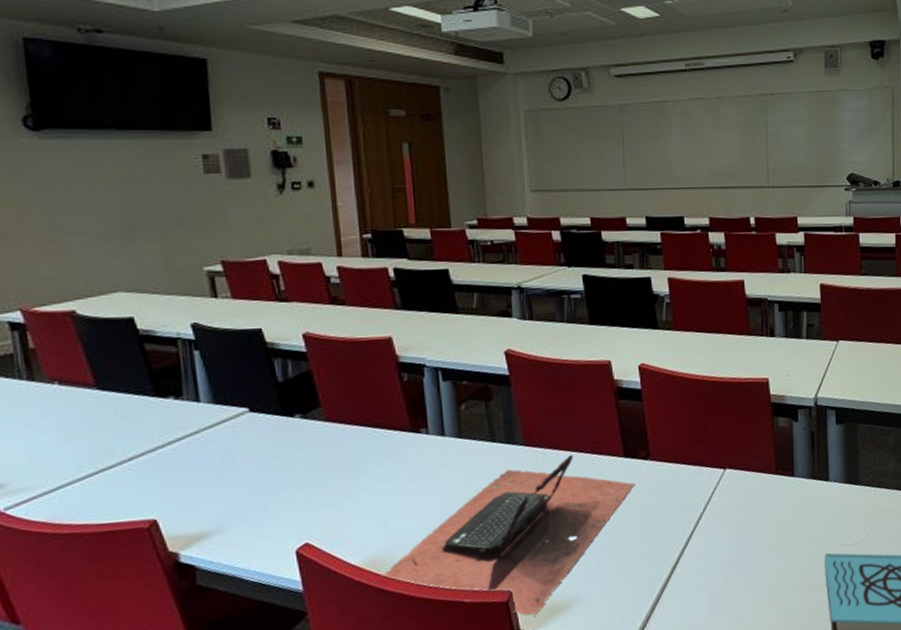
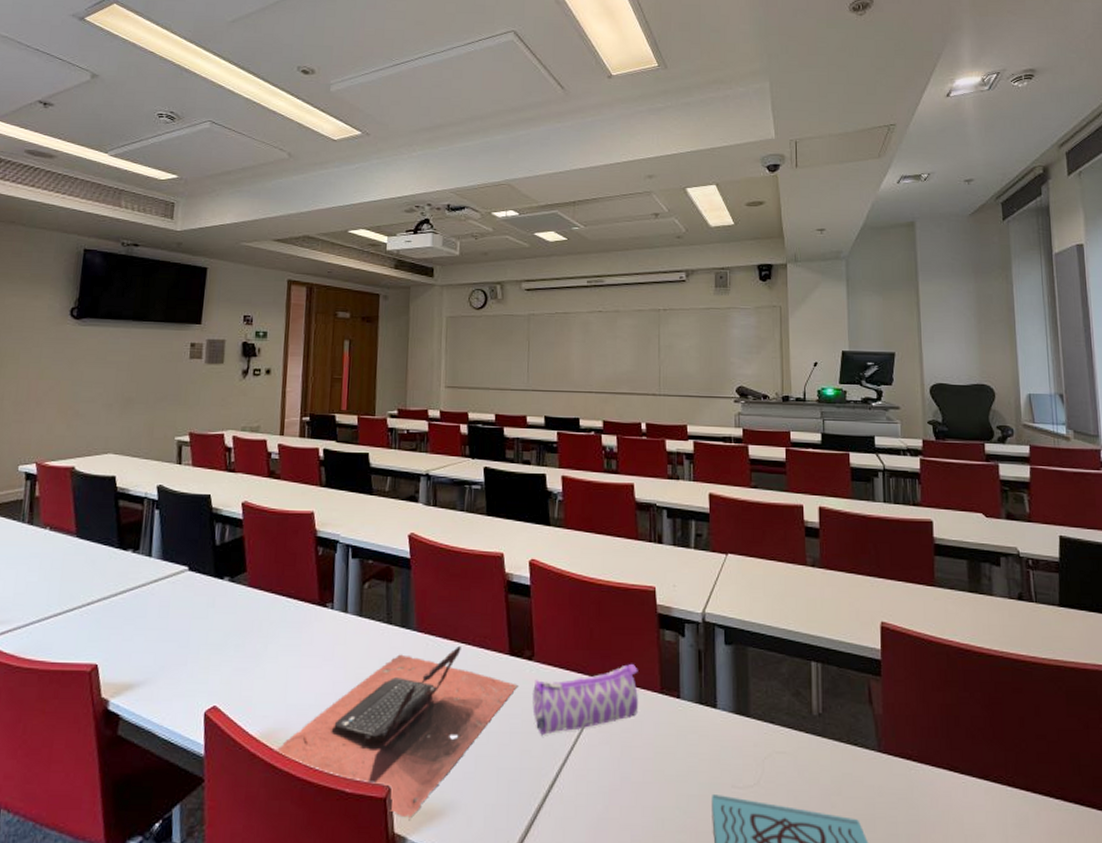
pencil case: none [651,452,754,525] -> present [533,664,638,735]

